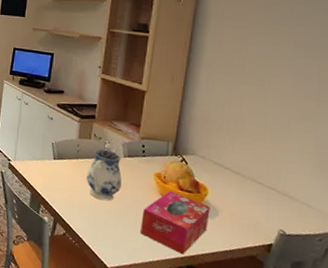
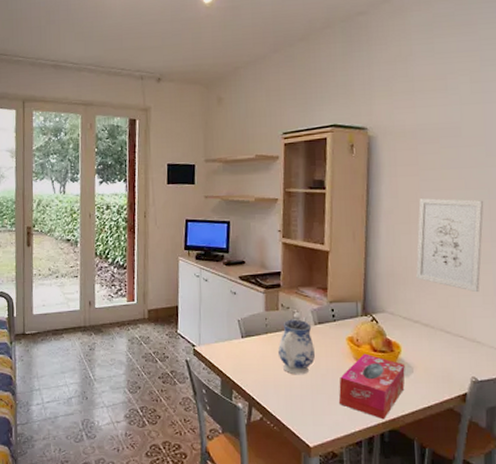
wall art: none [232,51,314,149] -> present [416,198,484,293]

